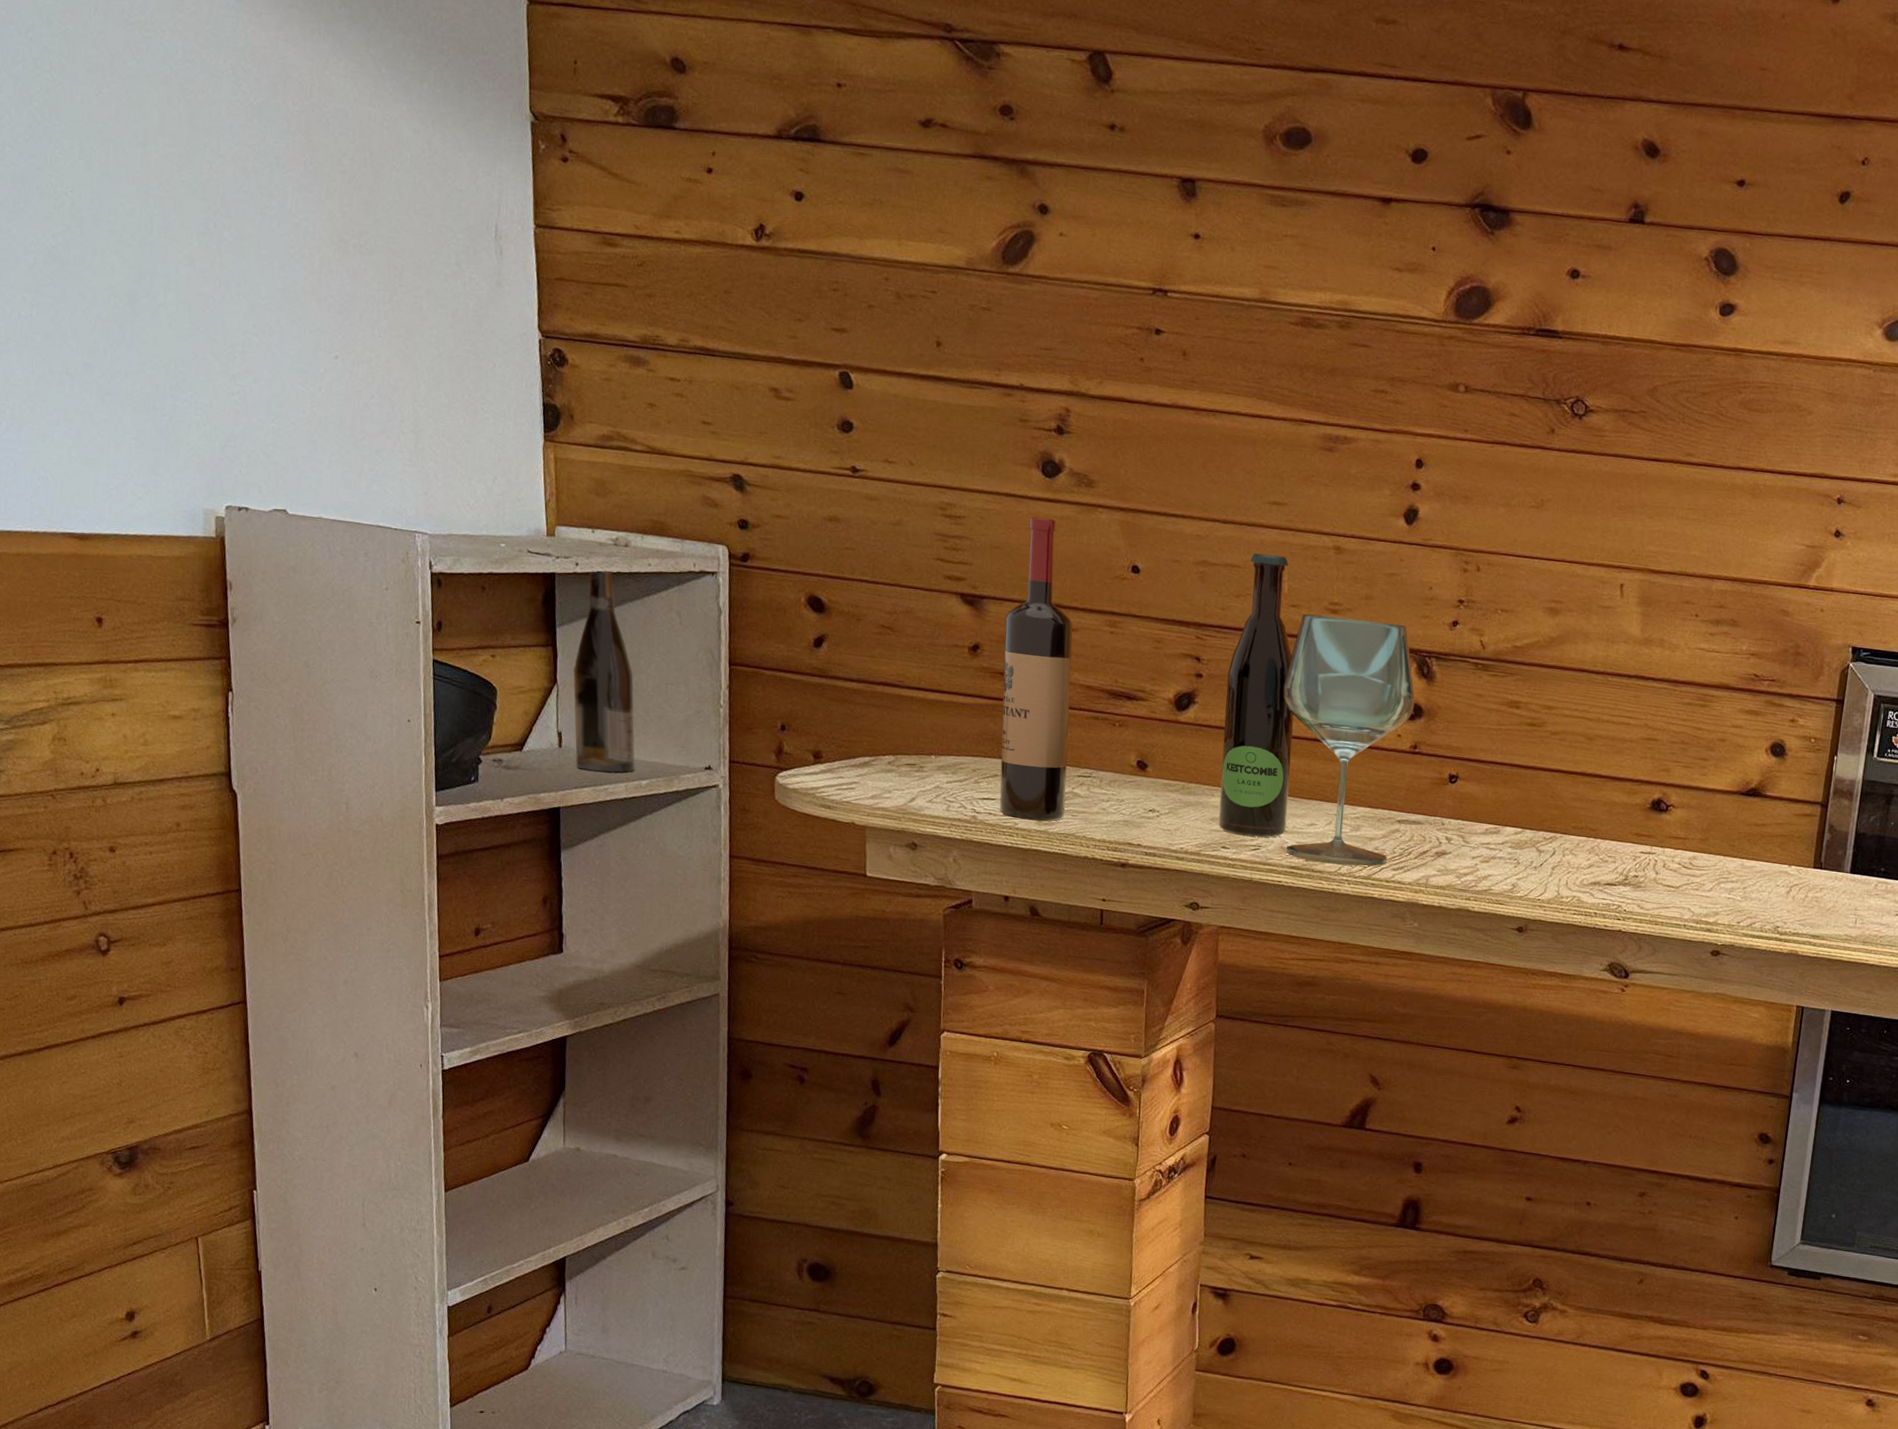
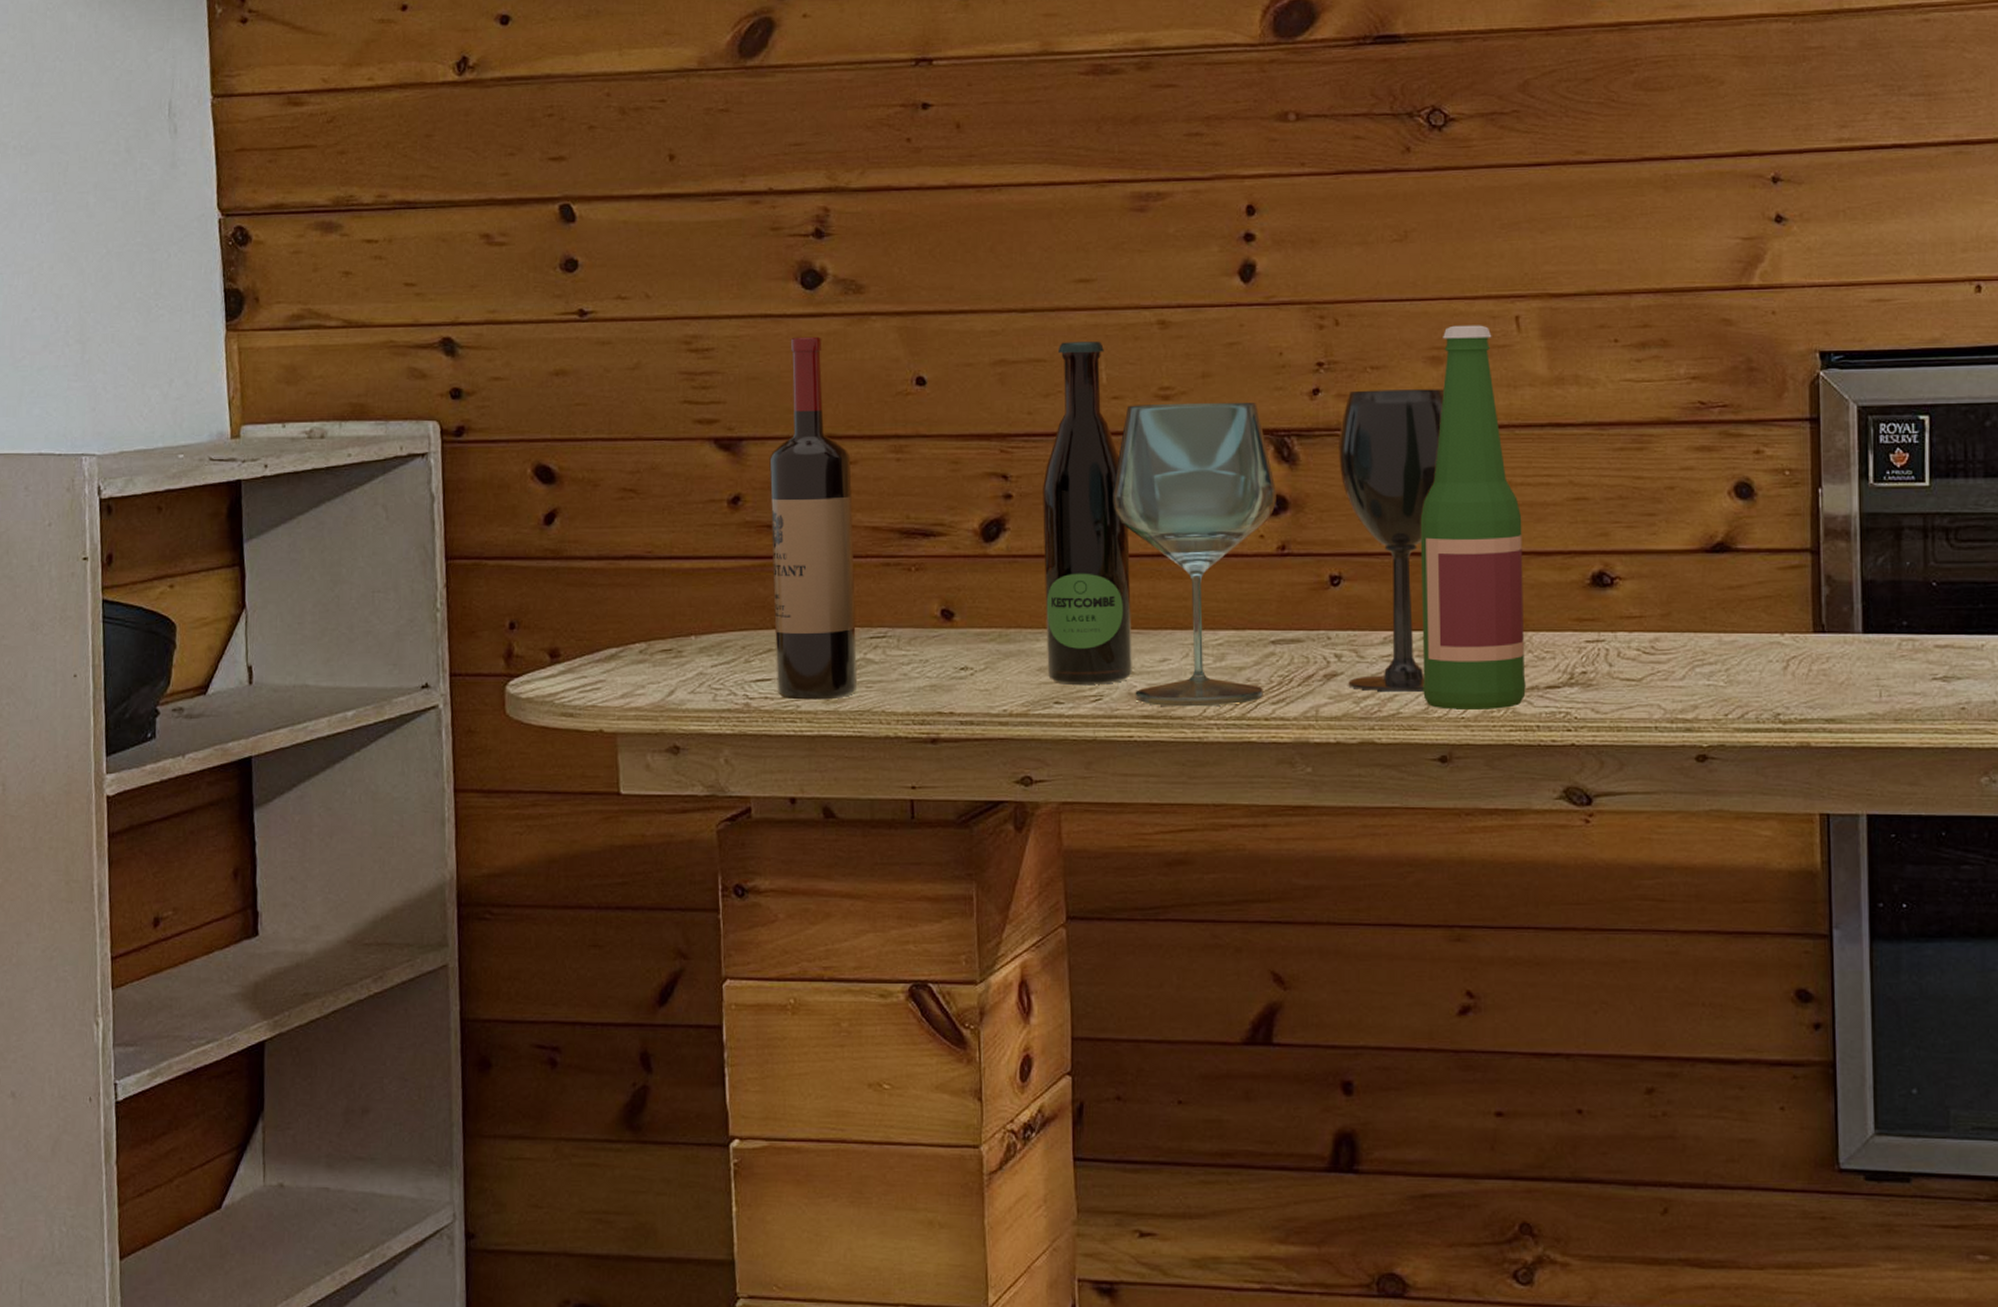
wine bottle: present [573,570,635,773] -> none [264,467,339,707]
wine glass: none [1454,627,1557,874] -> present [1339,389,1445,691]
beer bottle: none [1510,584,1605,897] -> present [1420,325,1526,711]

